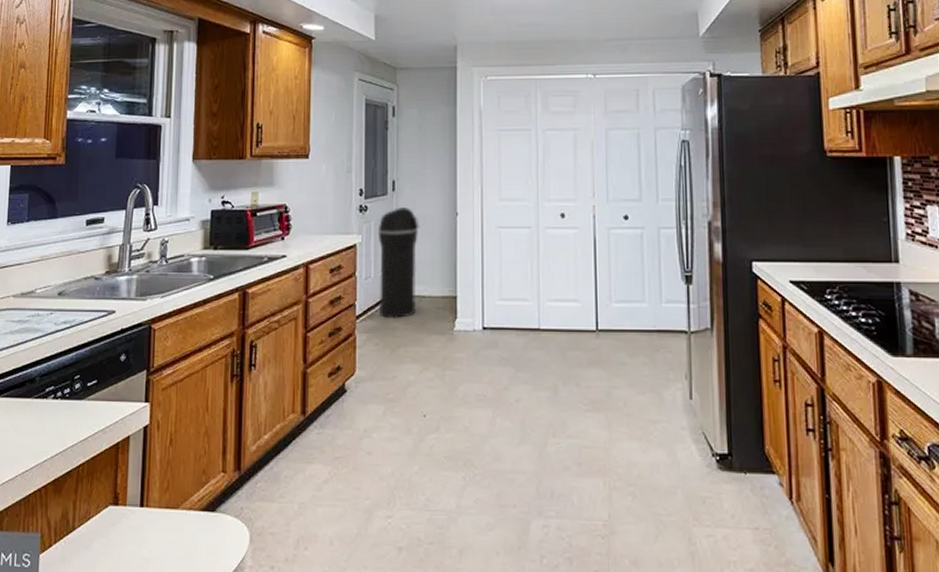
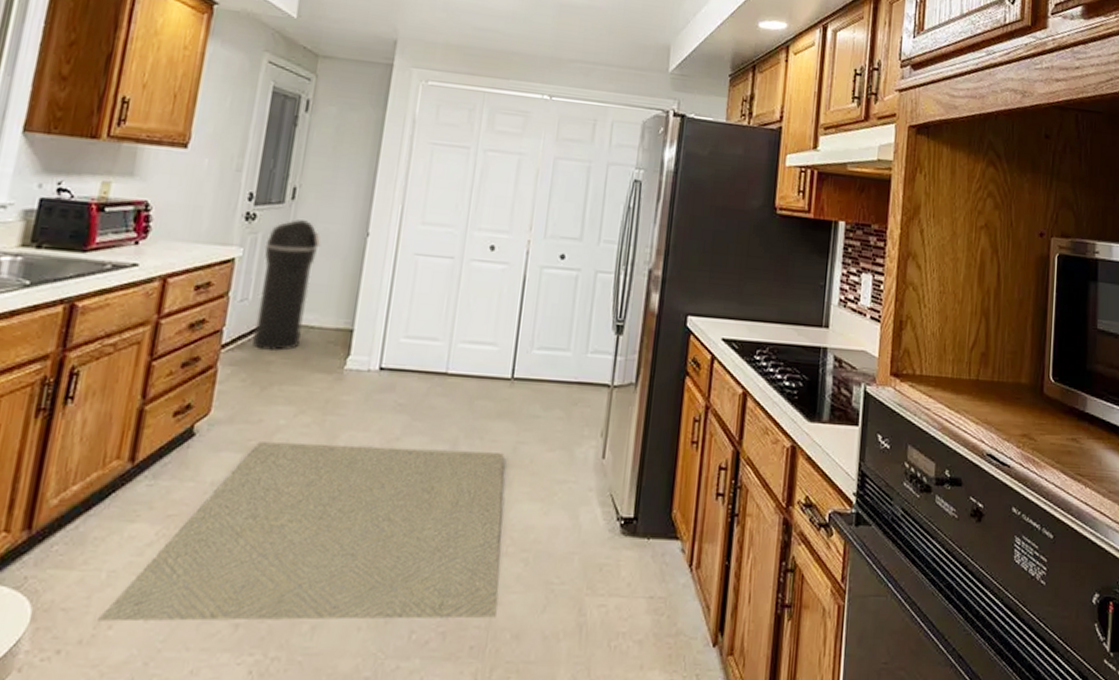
rug: none [297,395,614,546] -> present [98,442,504,622]

